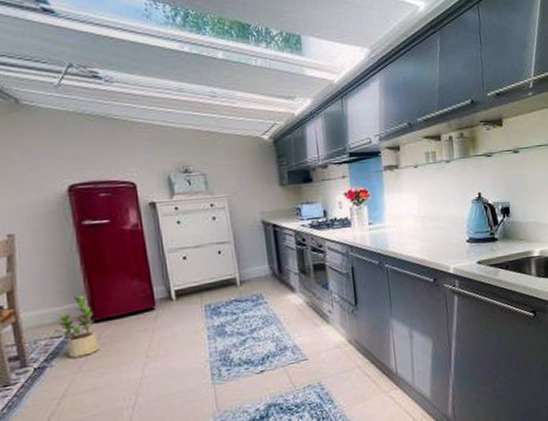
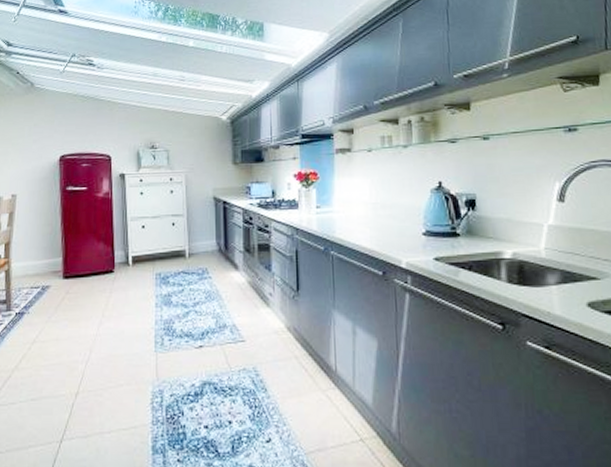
potted plant: present [53,294,99,358] -> none [34,252,66,308]

